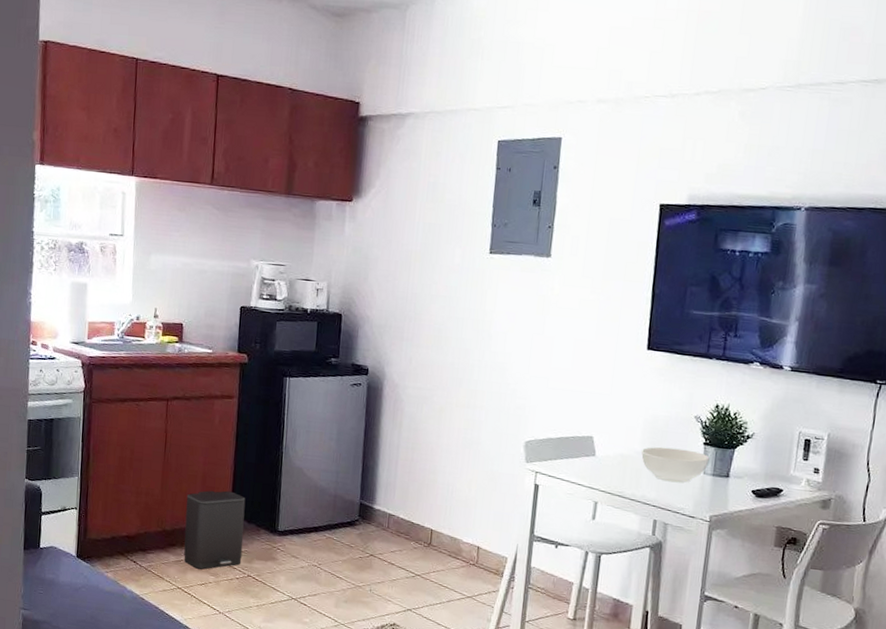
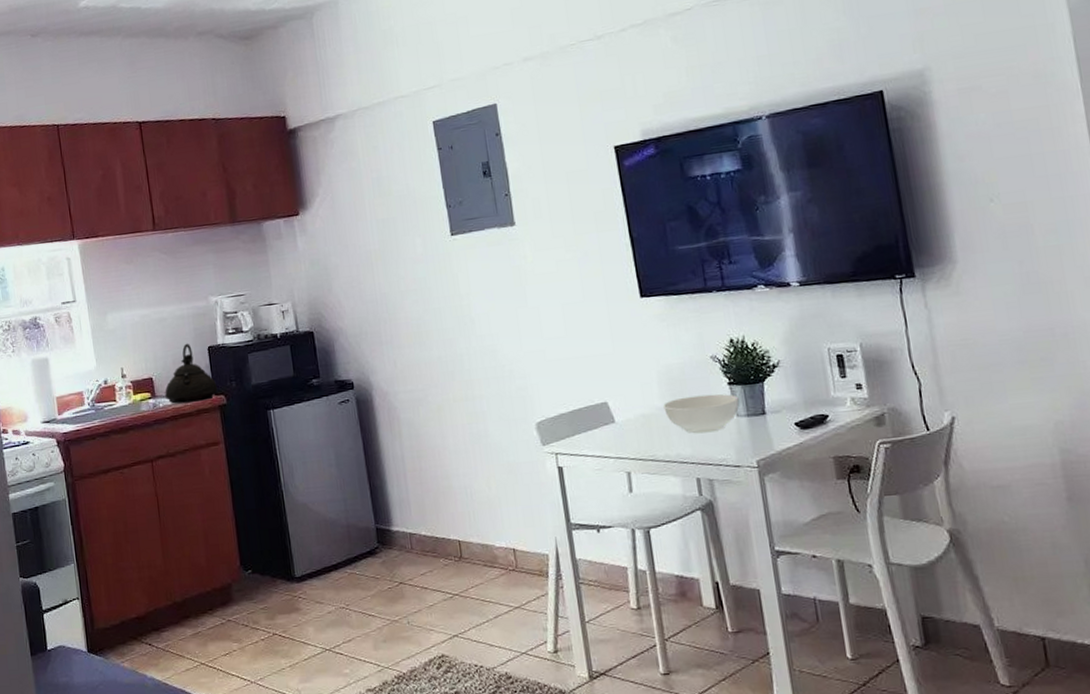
pedal bin: present [184,490,246,570] -> none [191,544,263,638]
teakettle: none [191,298,242,356] -> present [165,343,218,405]

